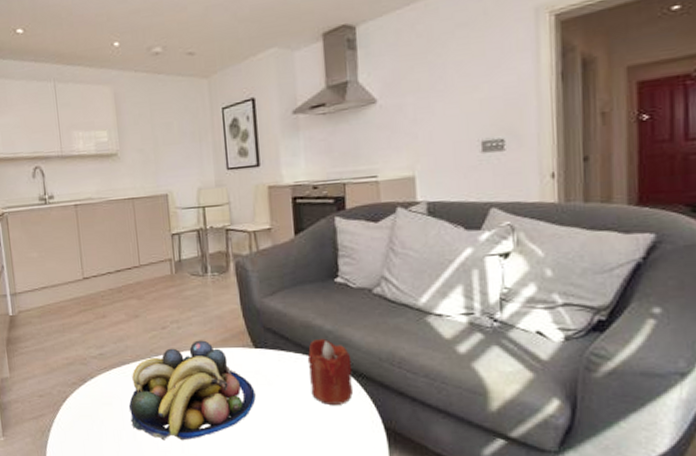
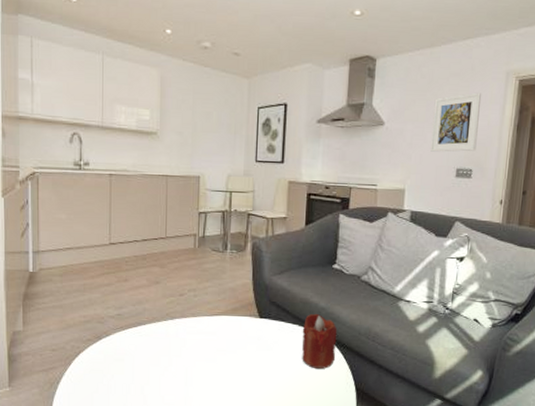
fruit bowl: present [128,340,256,441] -> none [140,308,255,395]
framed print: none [439,41,506,125] -> present [430,92,482,152]

